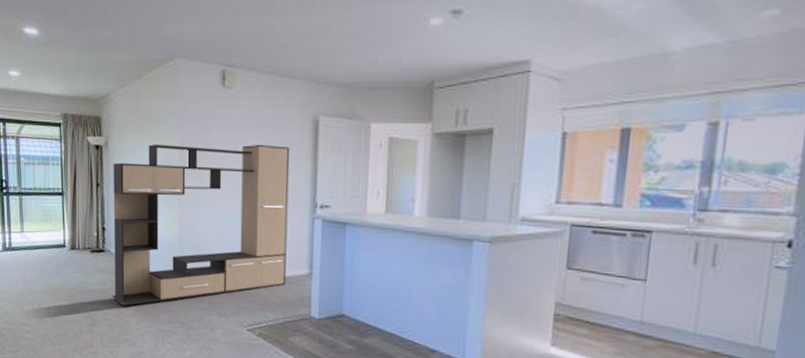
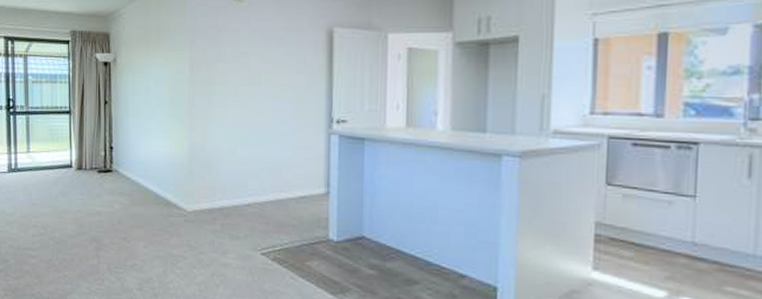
media console: present [112,144,290,306] -> none [119,57,304,229]

